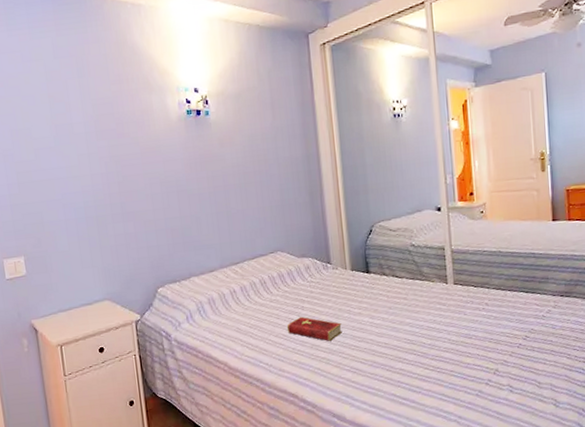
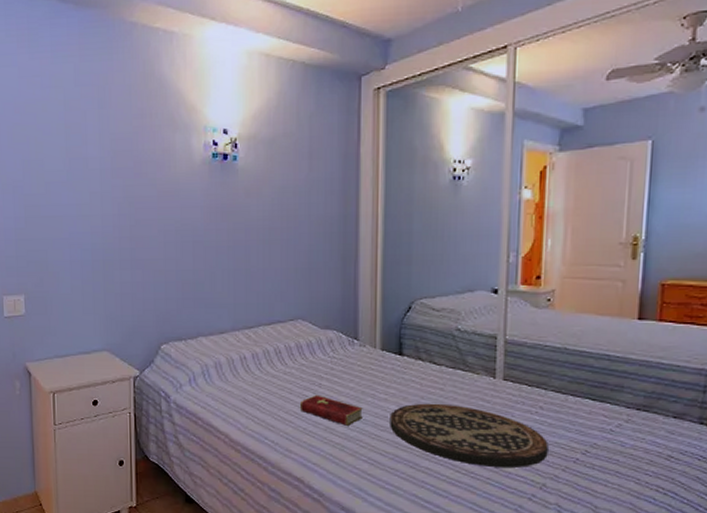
tray: none [365,310,497,361] -> present [390,403,548,467]

